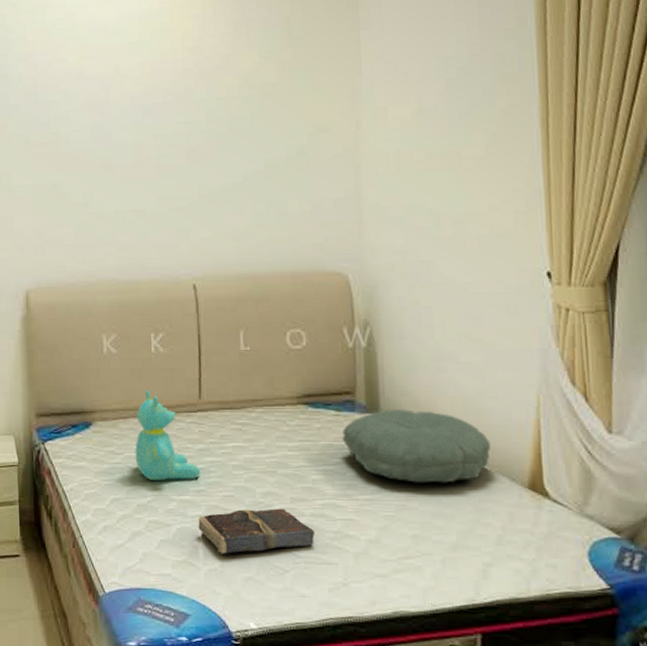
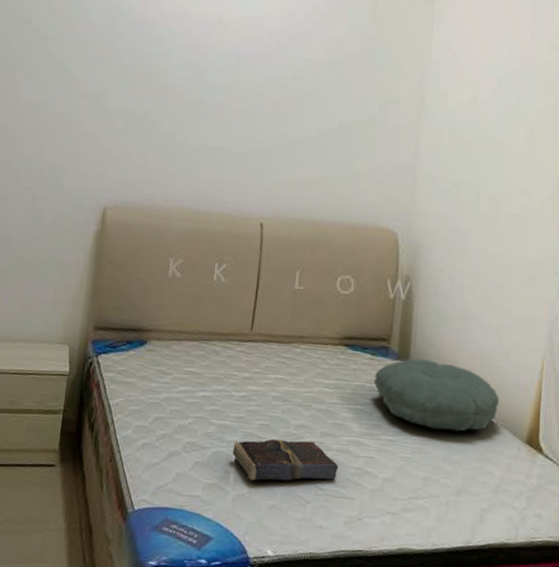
teddy bear: present [135,389,201,481] -> none [183,315,243,406]

